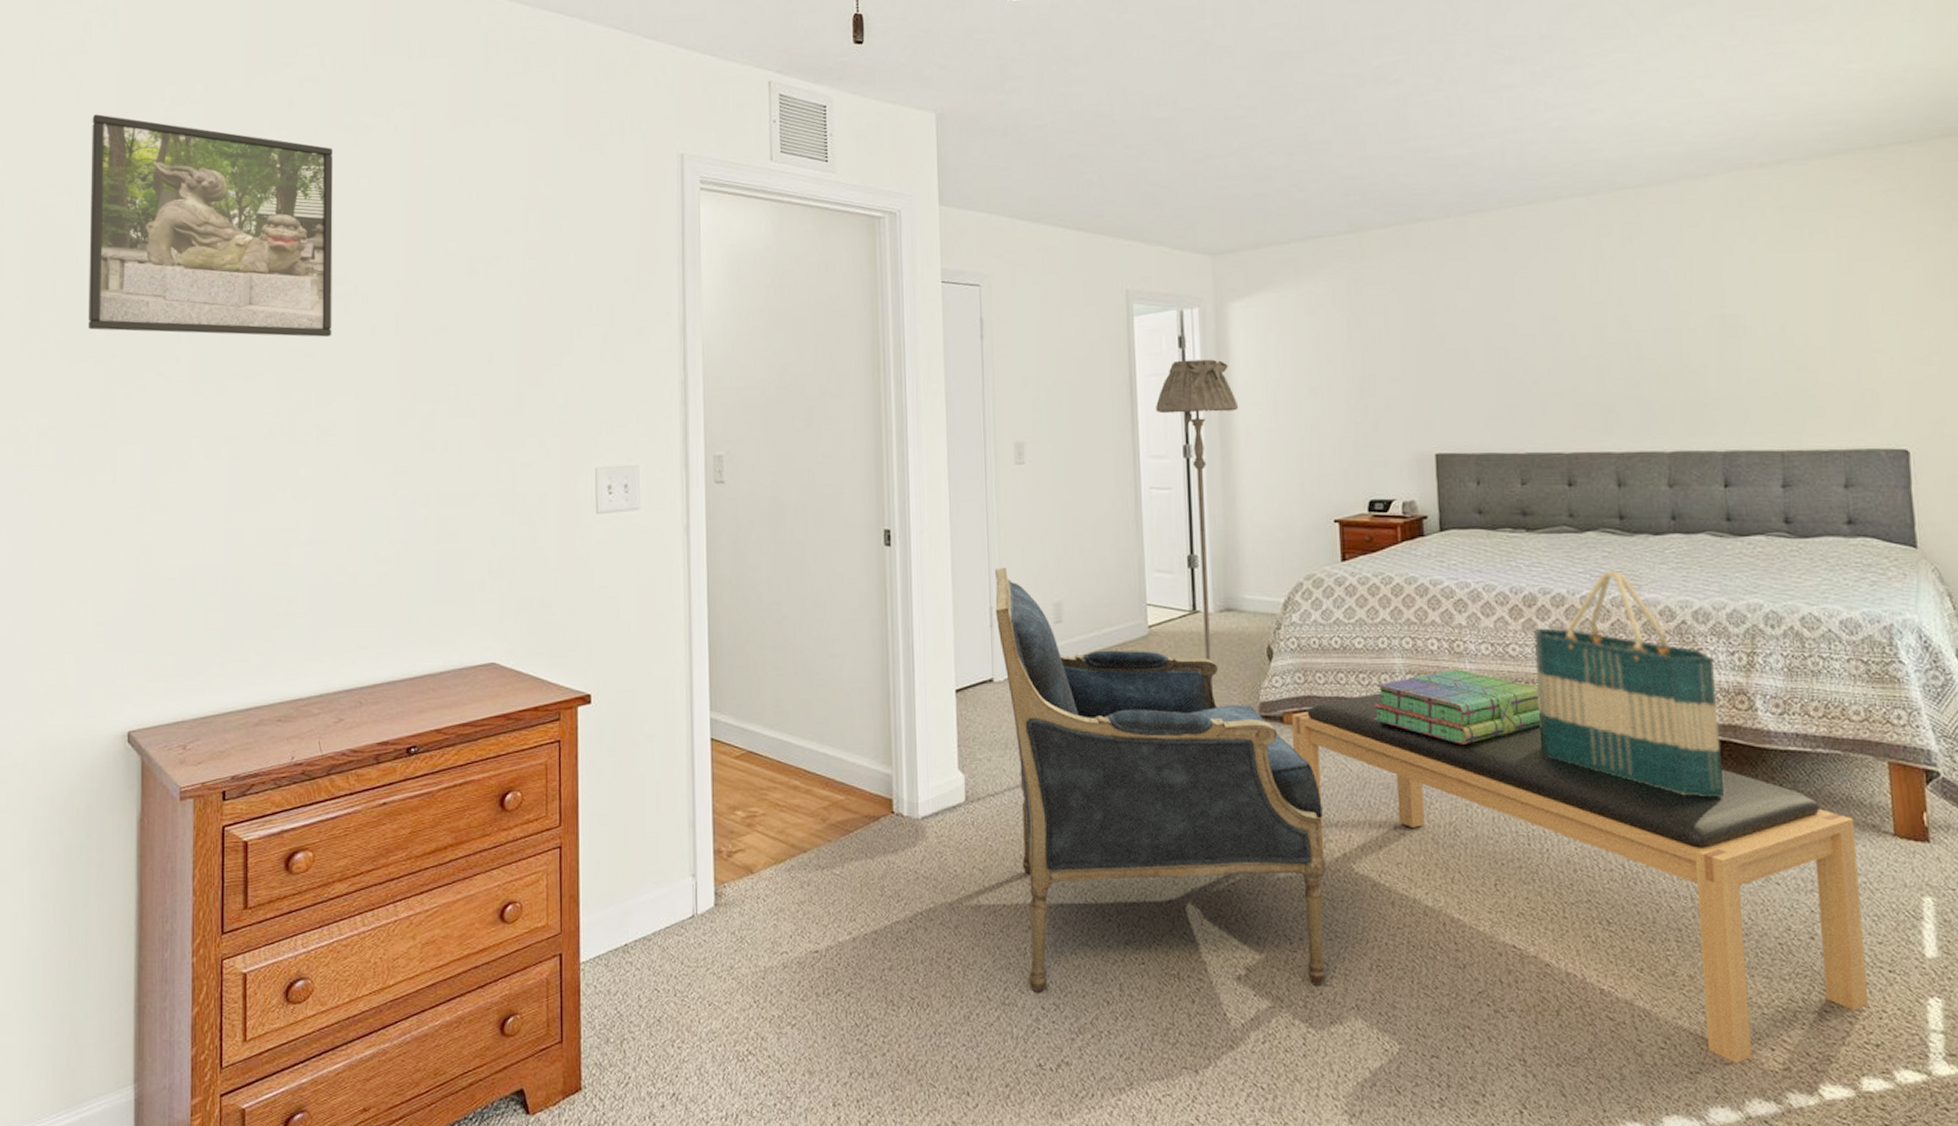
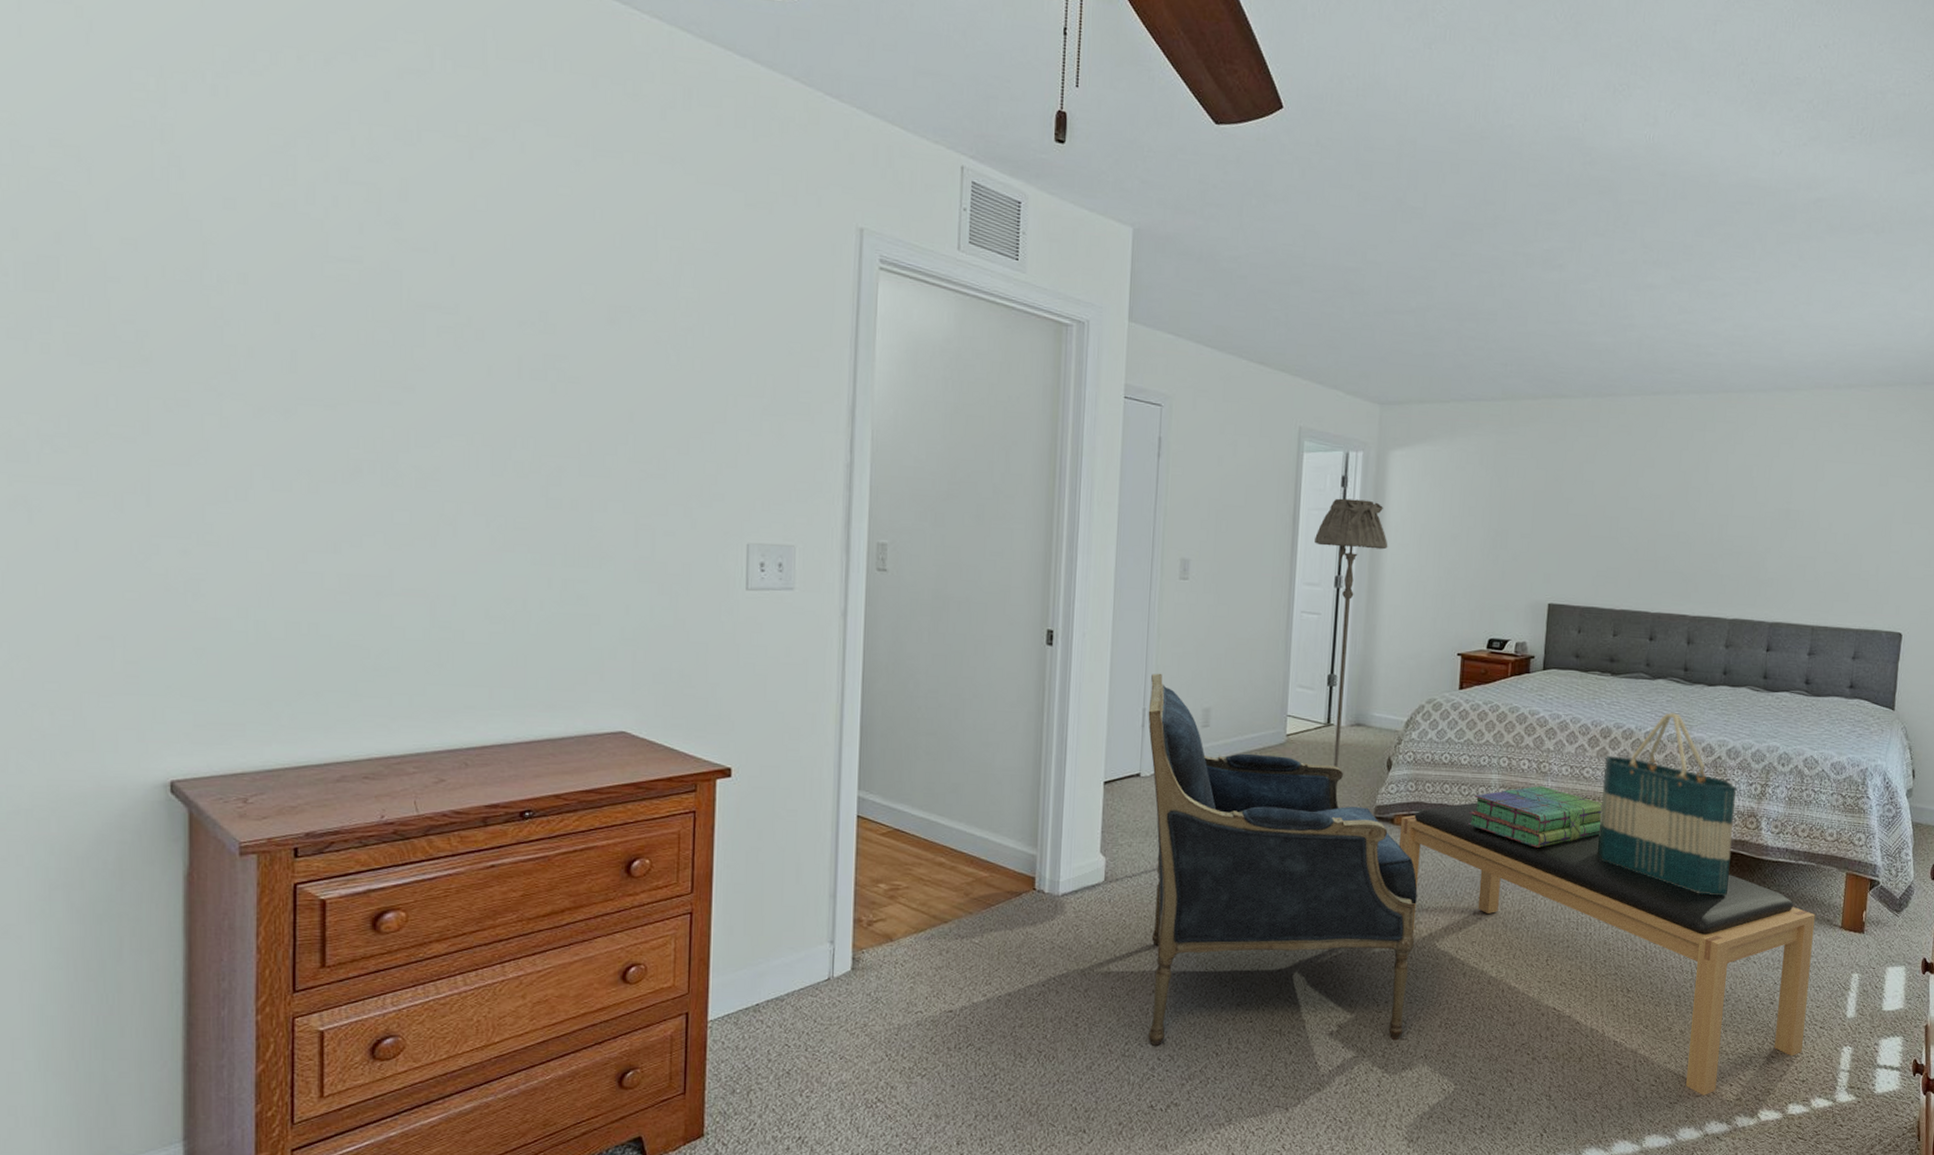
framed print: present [88,114,333,337] -> none [107,65,441,371]

